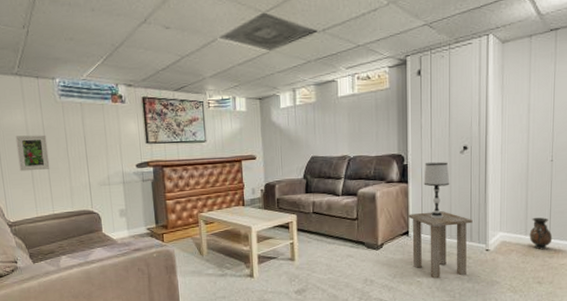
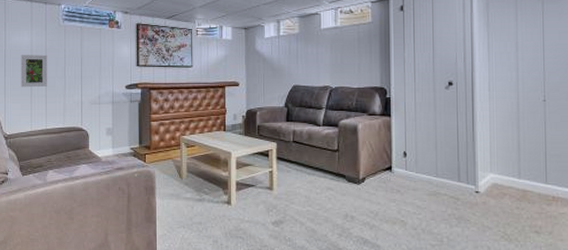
side table: present [407,211,473,279] -> none [390,147,460,219]
table lamp: present [424,161,450,219] -> none [407,96,435,155]
vase: present [529,217,553,250] -> none [523,160,550,196]

